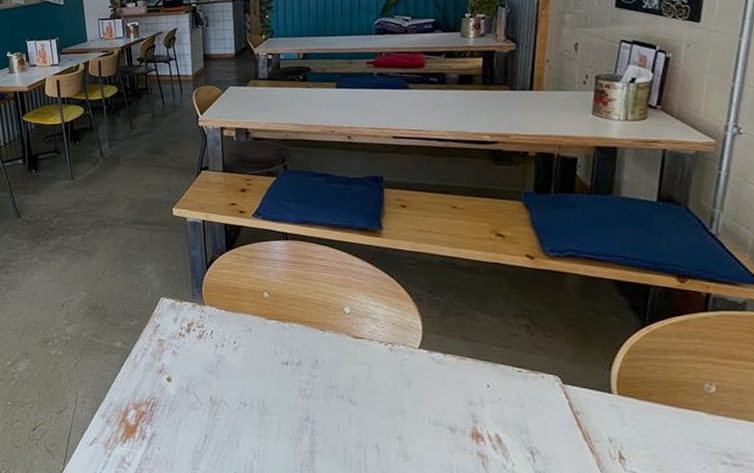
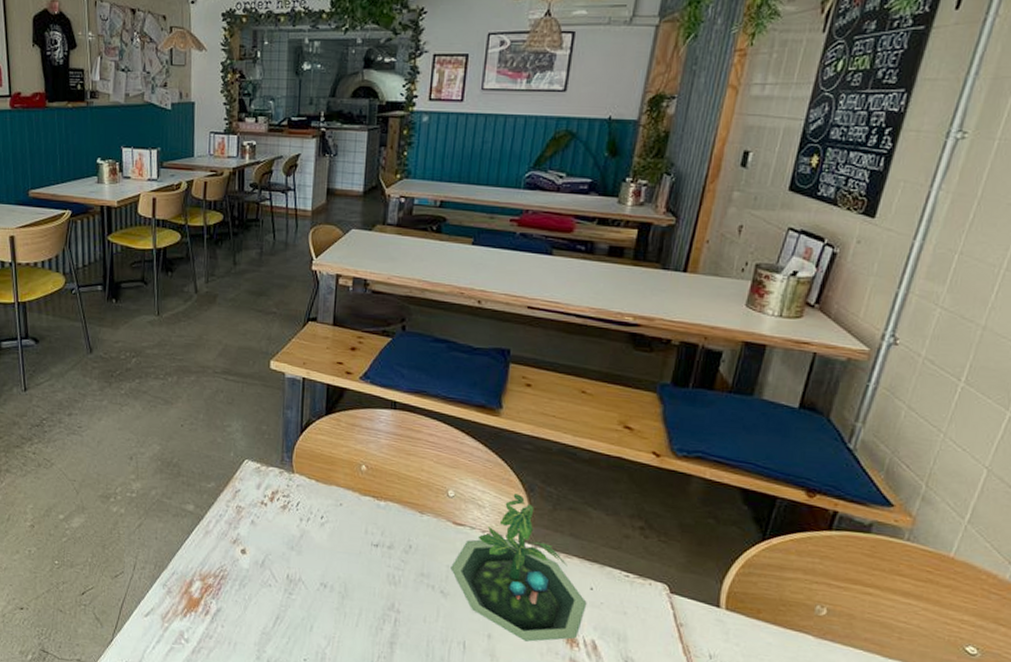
terrarium: none [356,305,486,440] -> present [450,493,587,642]

